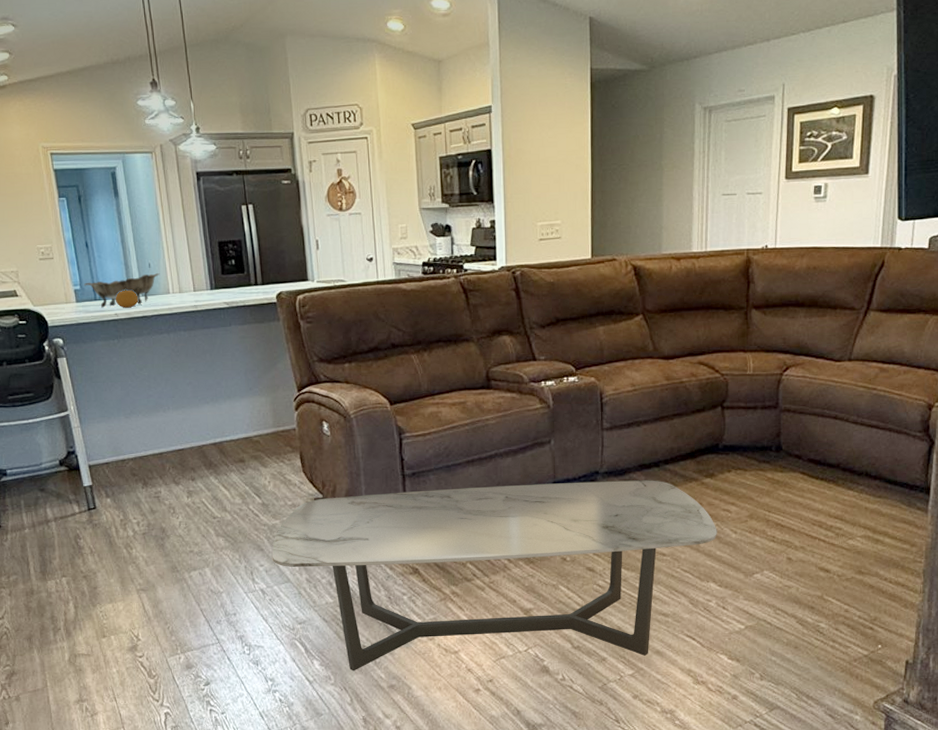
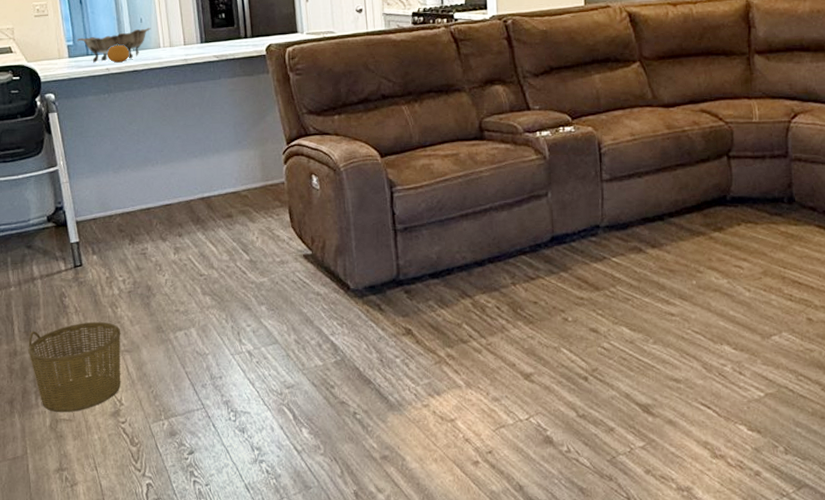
basket: none [44,562,138,647] -> present [28,321,121,412]
coffee table: present [271,480,717,671] -> none [259,234,730,440]

